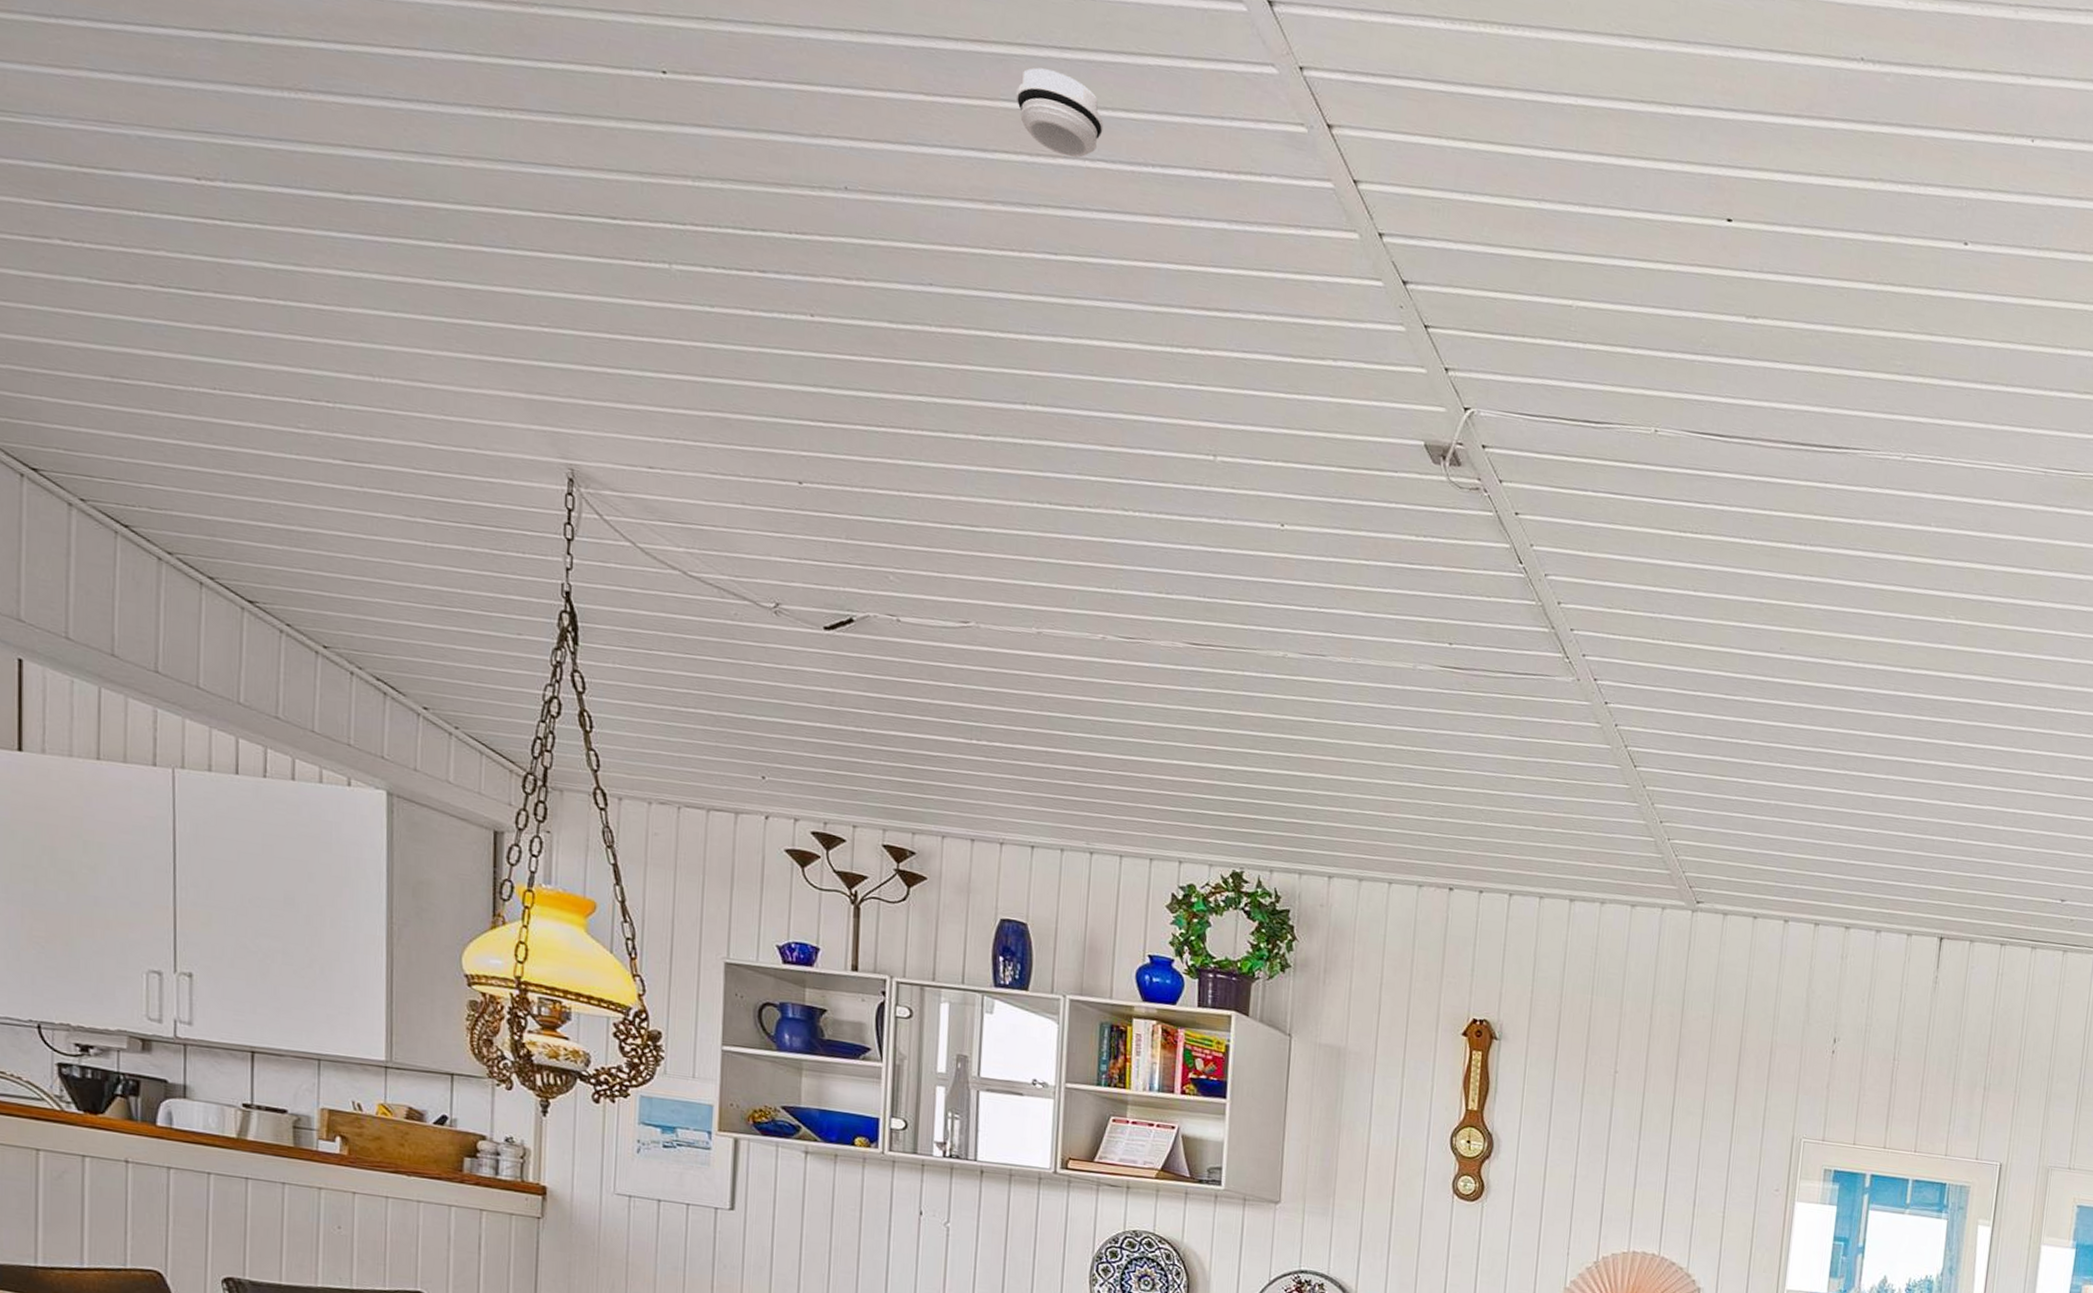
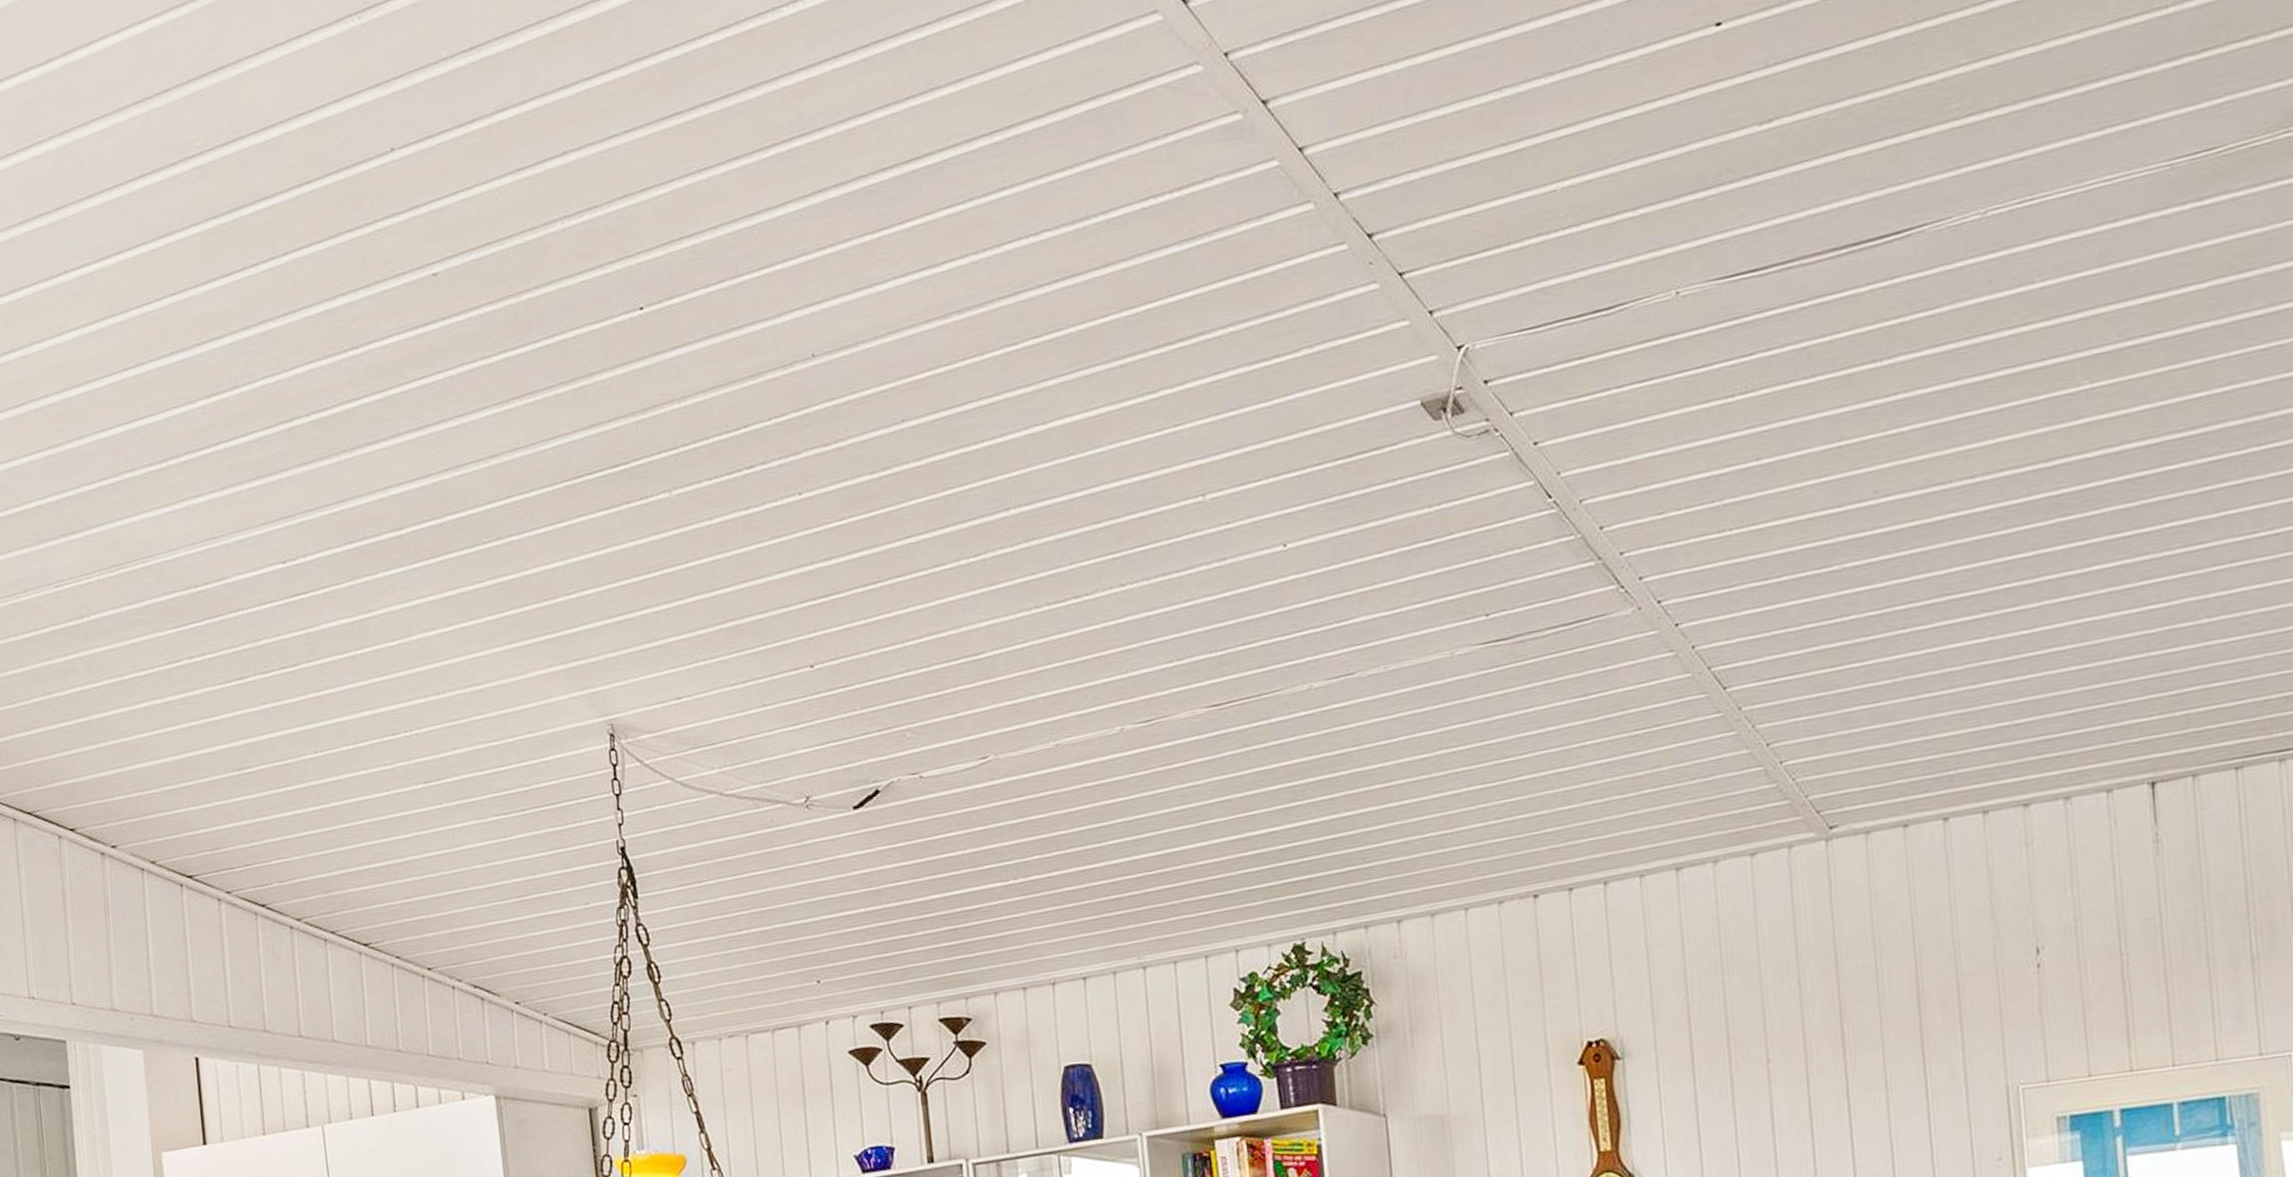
smoke detector: present [1016,68,1104,158] -> none [954,158,1042,241]

